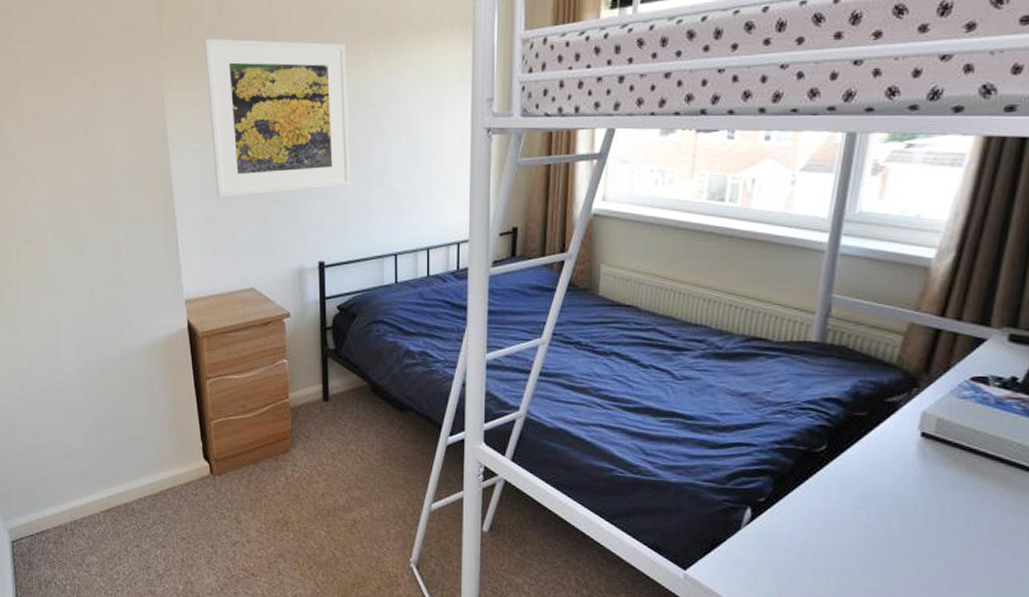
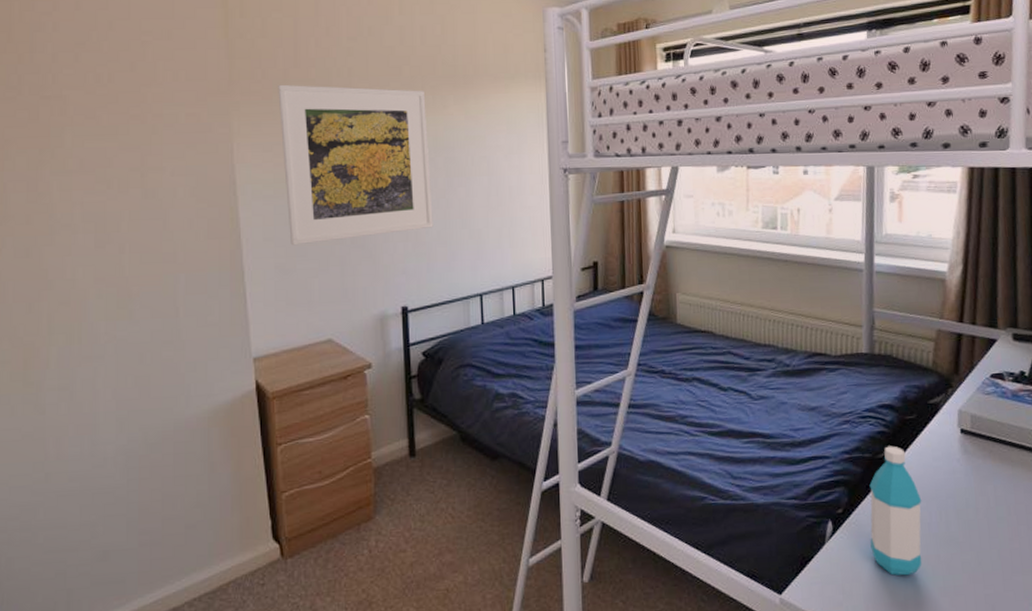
water bottle: none [792,441,861,572] -> present [869,446,922,576]

